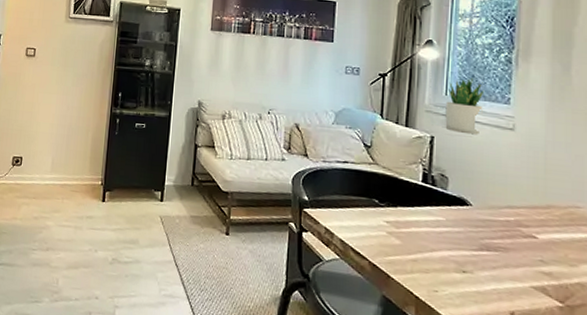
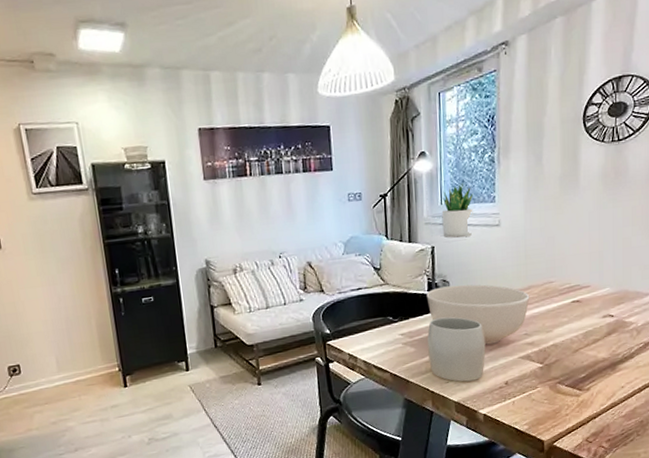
mug: none [415,214,488,299] -> present [426,316,486,382]
bowl: none [420,181,549,262] -> present [426,284,530,345]

